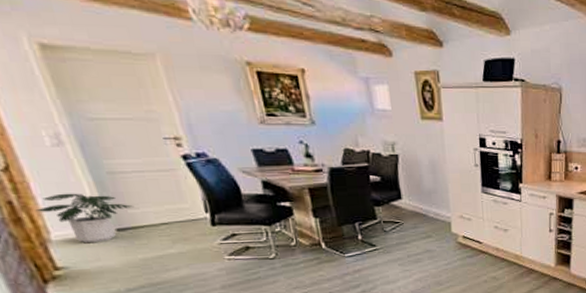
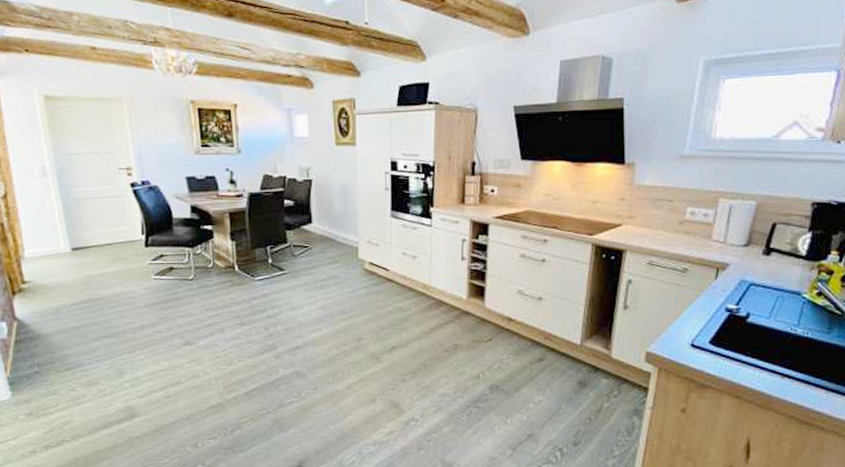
potted plant: present [35,193,135,244] -> none [18,216,89,261]

